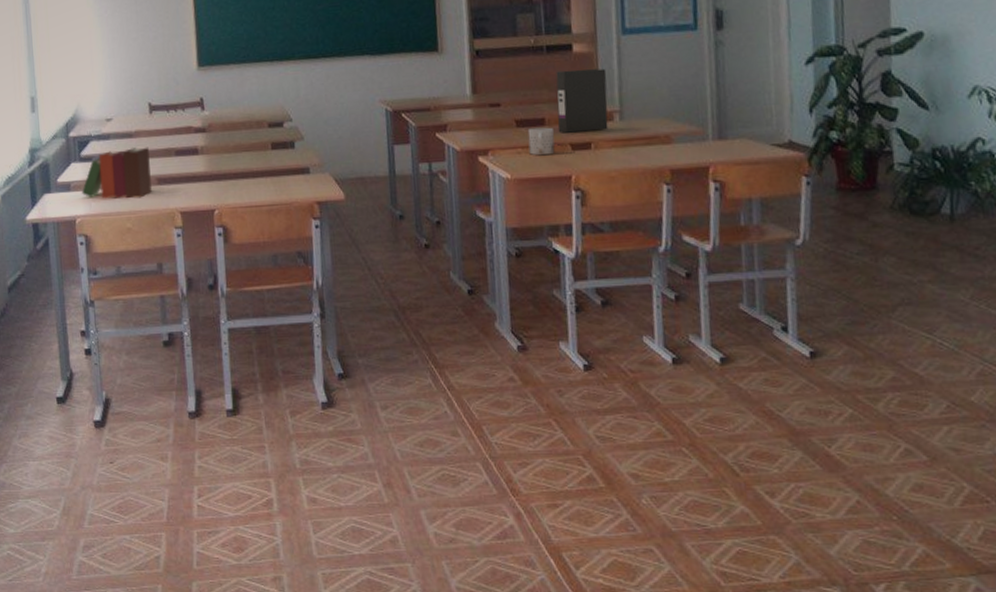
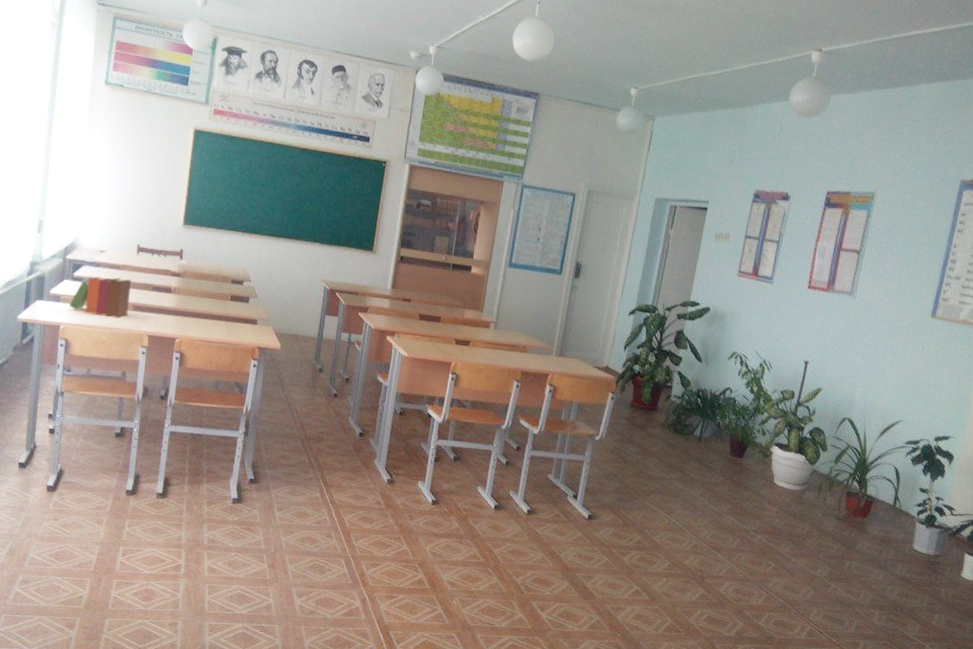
mug: present [527,127,555,156] -> none [424,322,446,345]
binder: present [556,68,608,133] -> none [448,284,492,334]

